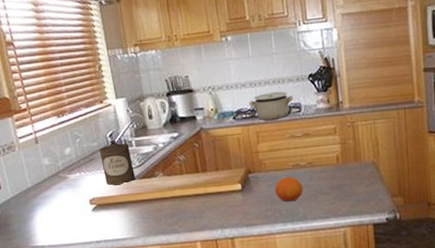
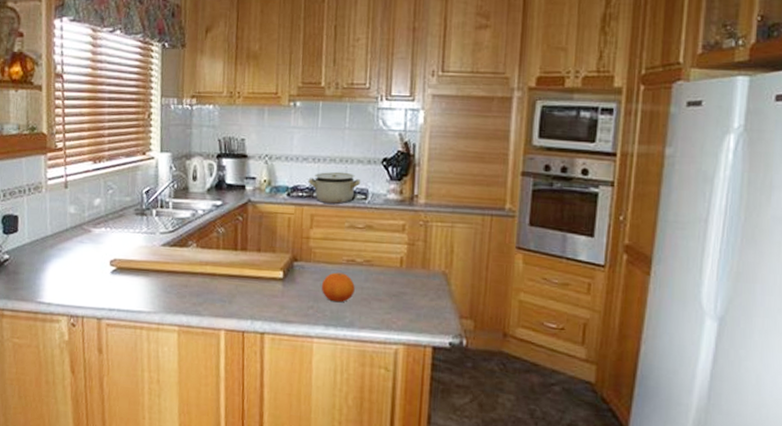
canister: present [99,139,135,186] -> none [131,197,166,250]

